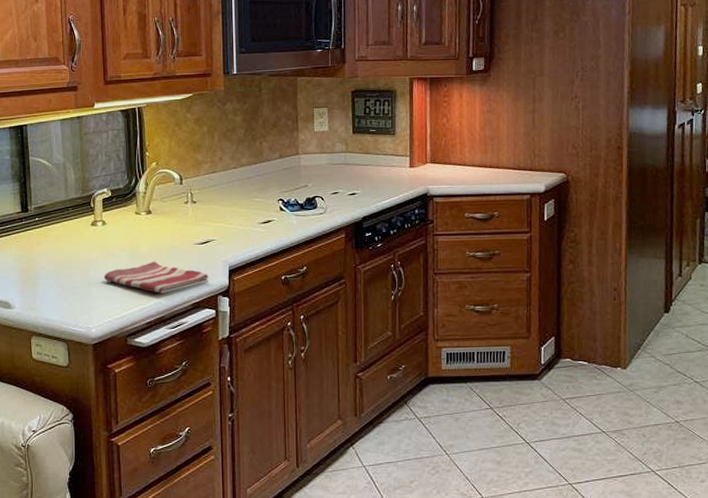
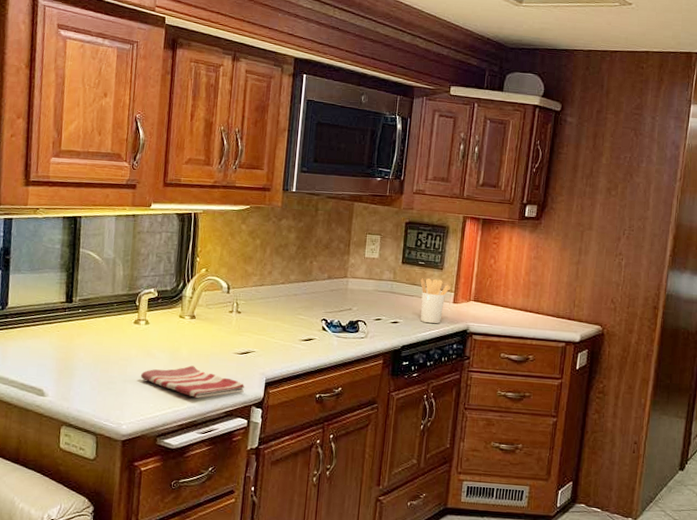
utensil holder: none [374,145,405,191] -> present [420,278,450,324]

